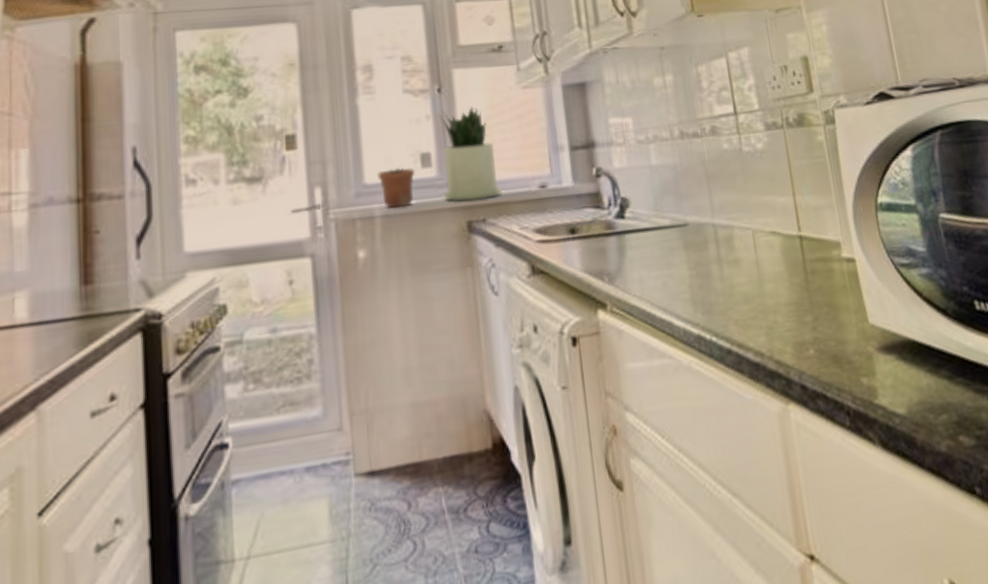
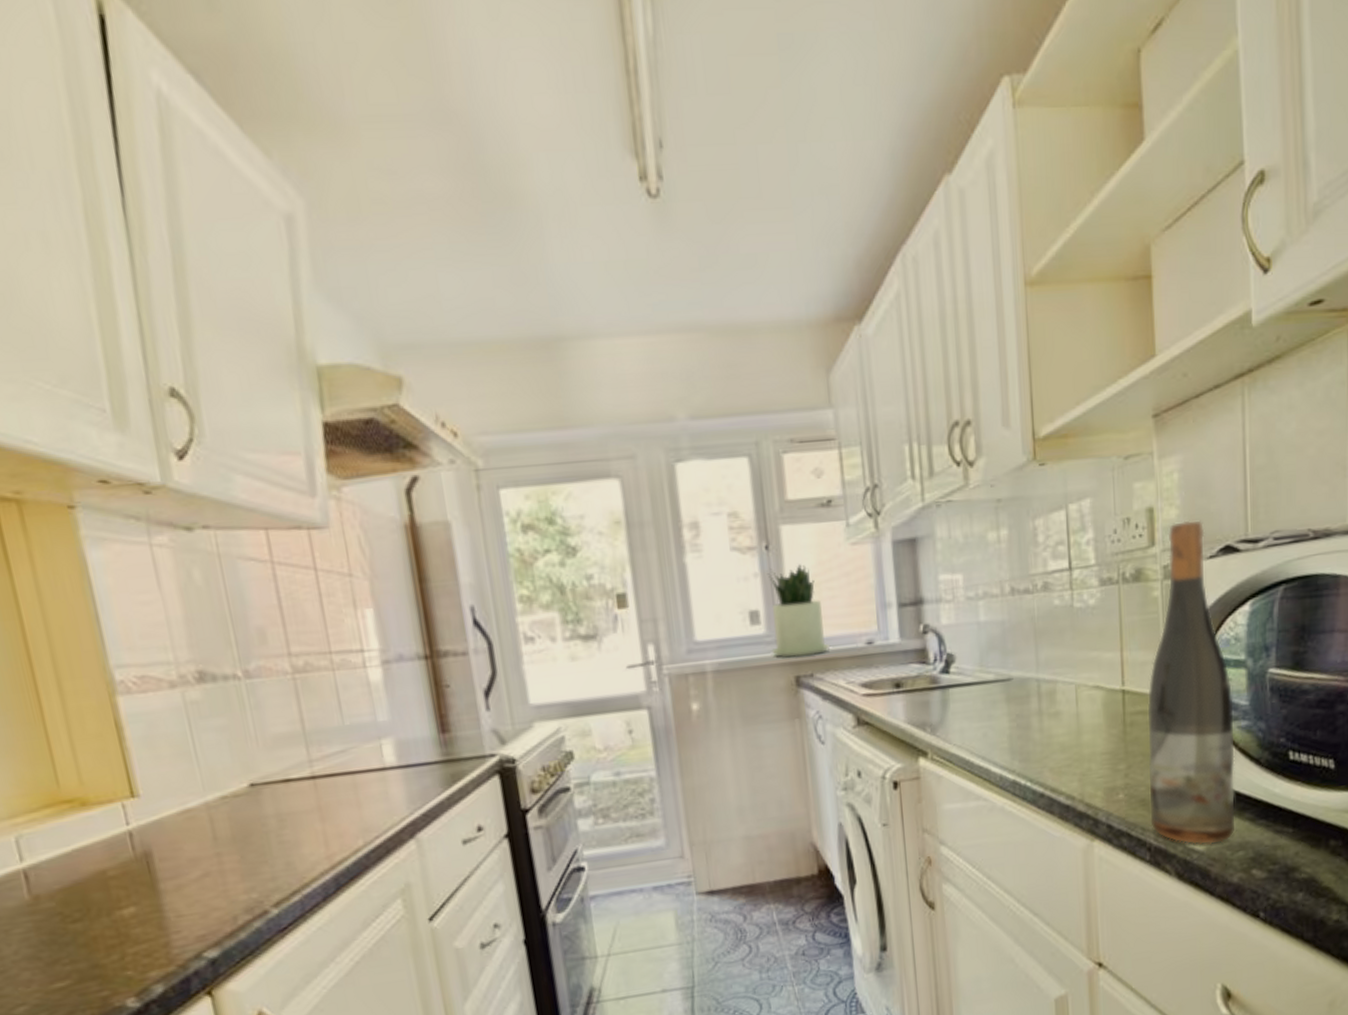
planter: present [377,167,415,208] -> none [707,624,745,664]
wine bottle: none [824,68,934,407] -> present [1147,520,1235,845]

